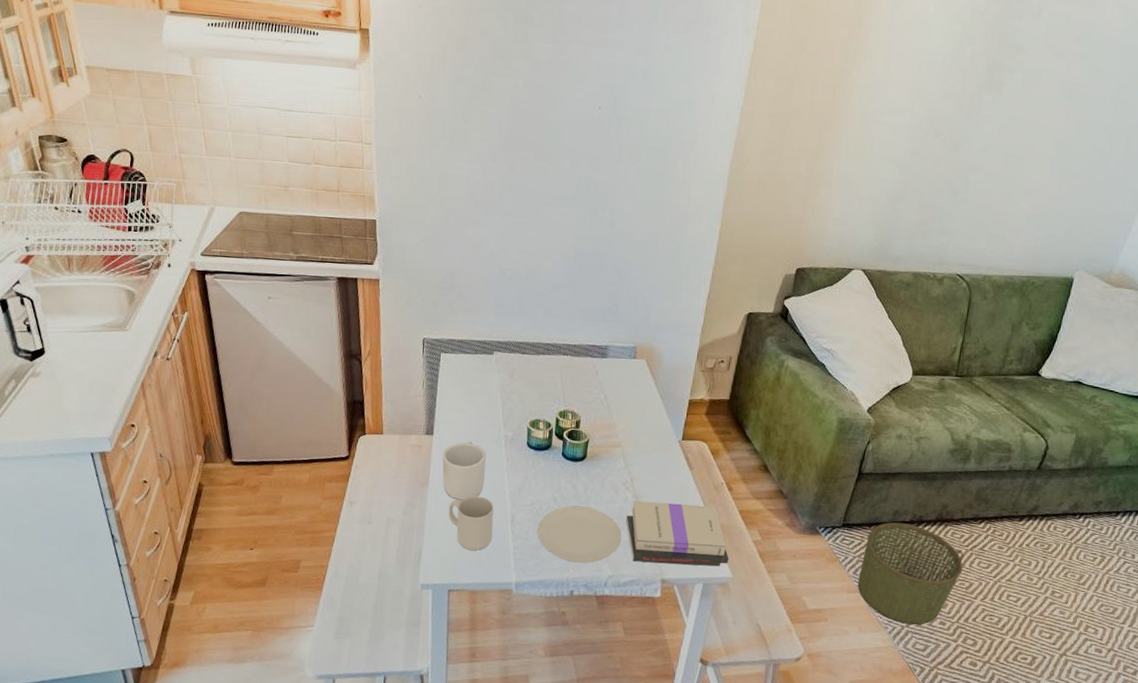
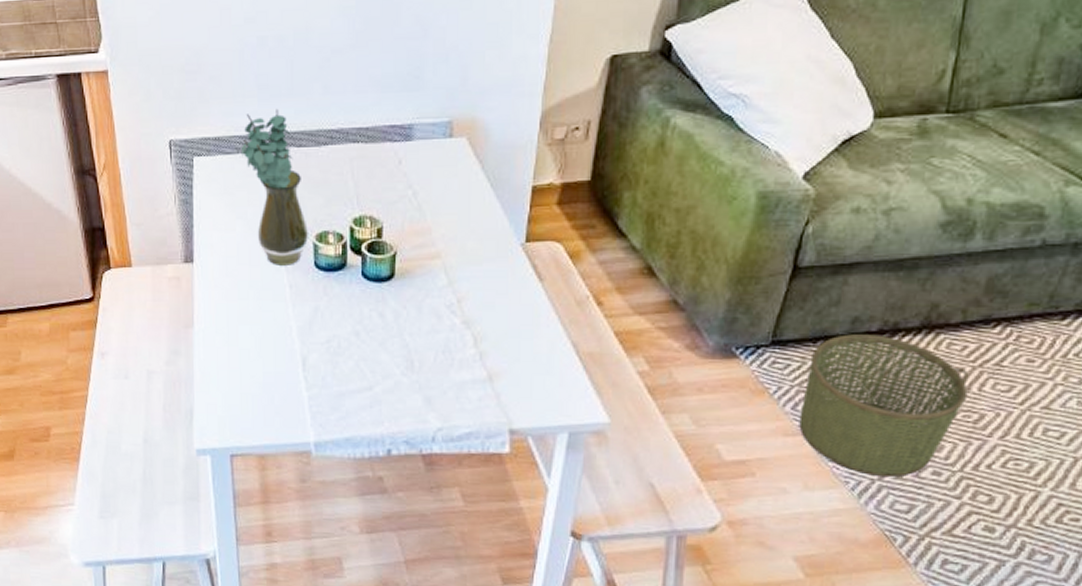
mug: present [442,441,486,501] -> none [207,267,263,342]
cup: present [448,495,494,551] -> none [222,335,280,404]
vase: none [479,323,525,443] -> present [242,108,308,265]
plate: present [537,505,622,563] -> none [338,340,450,414]
books: present [626,500,729,567] -> none [455,327,603,410]

